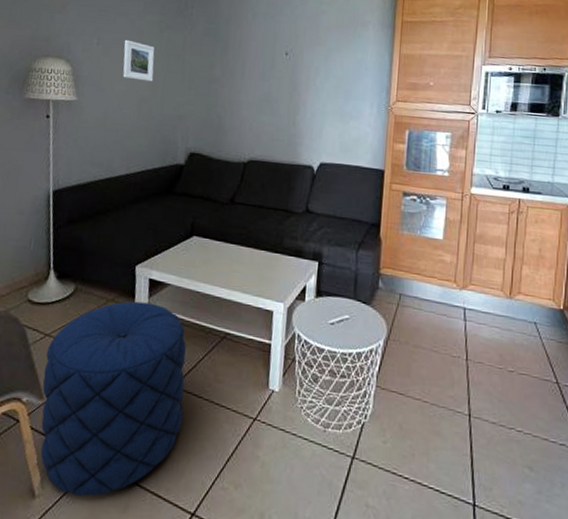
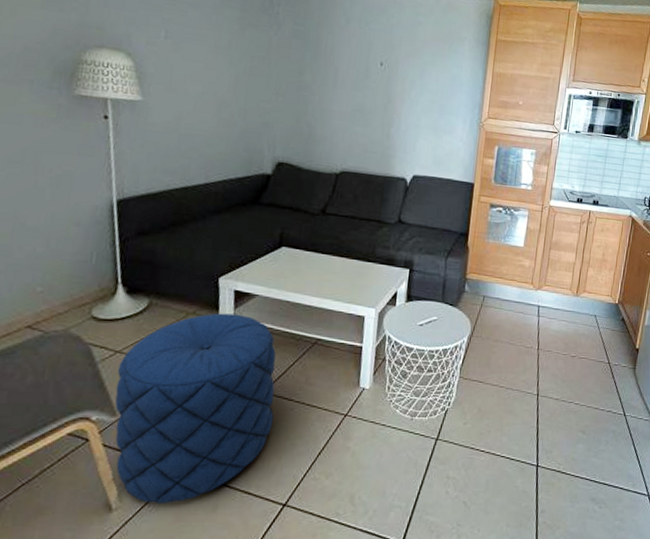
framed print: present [122,39,155,82] -> none [197,35,236,85]

